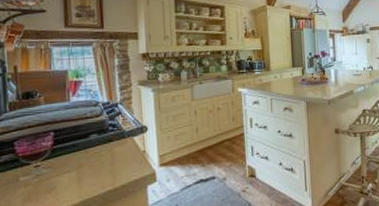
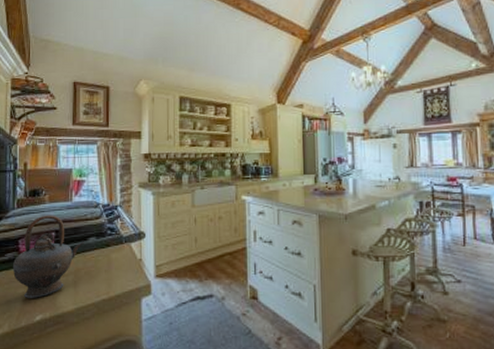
teapot: none [9,115,87,197] -> present [12,215,85,298]

